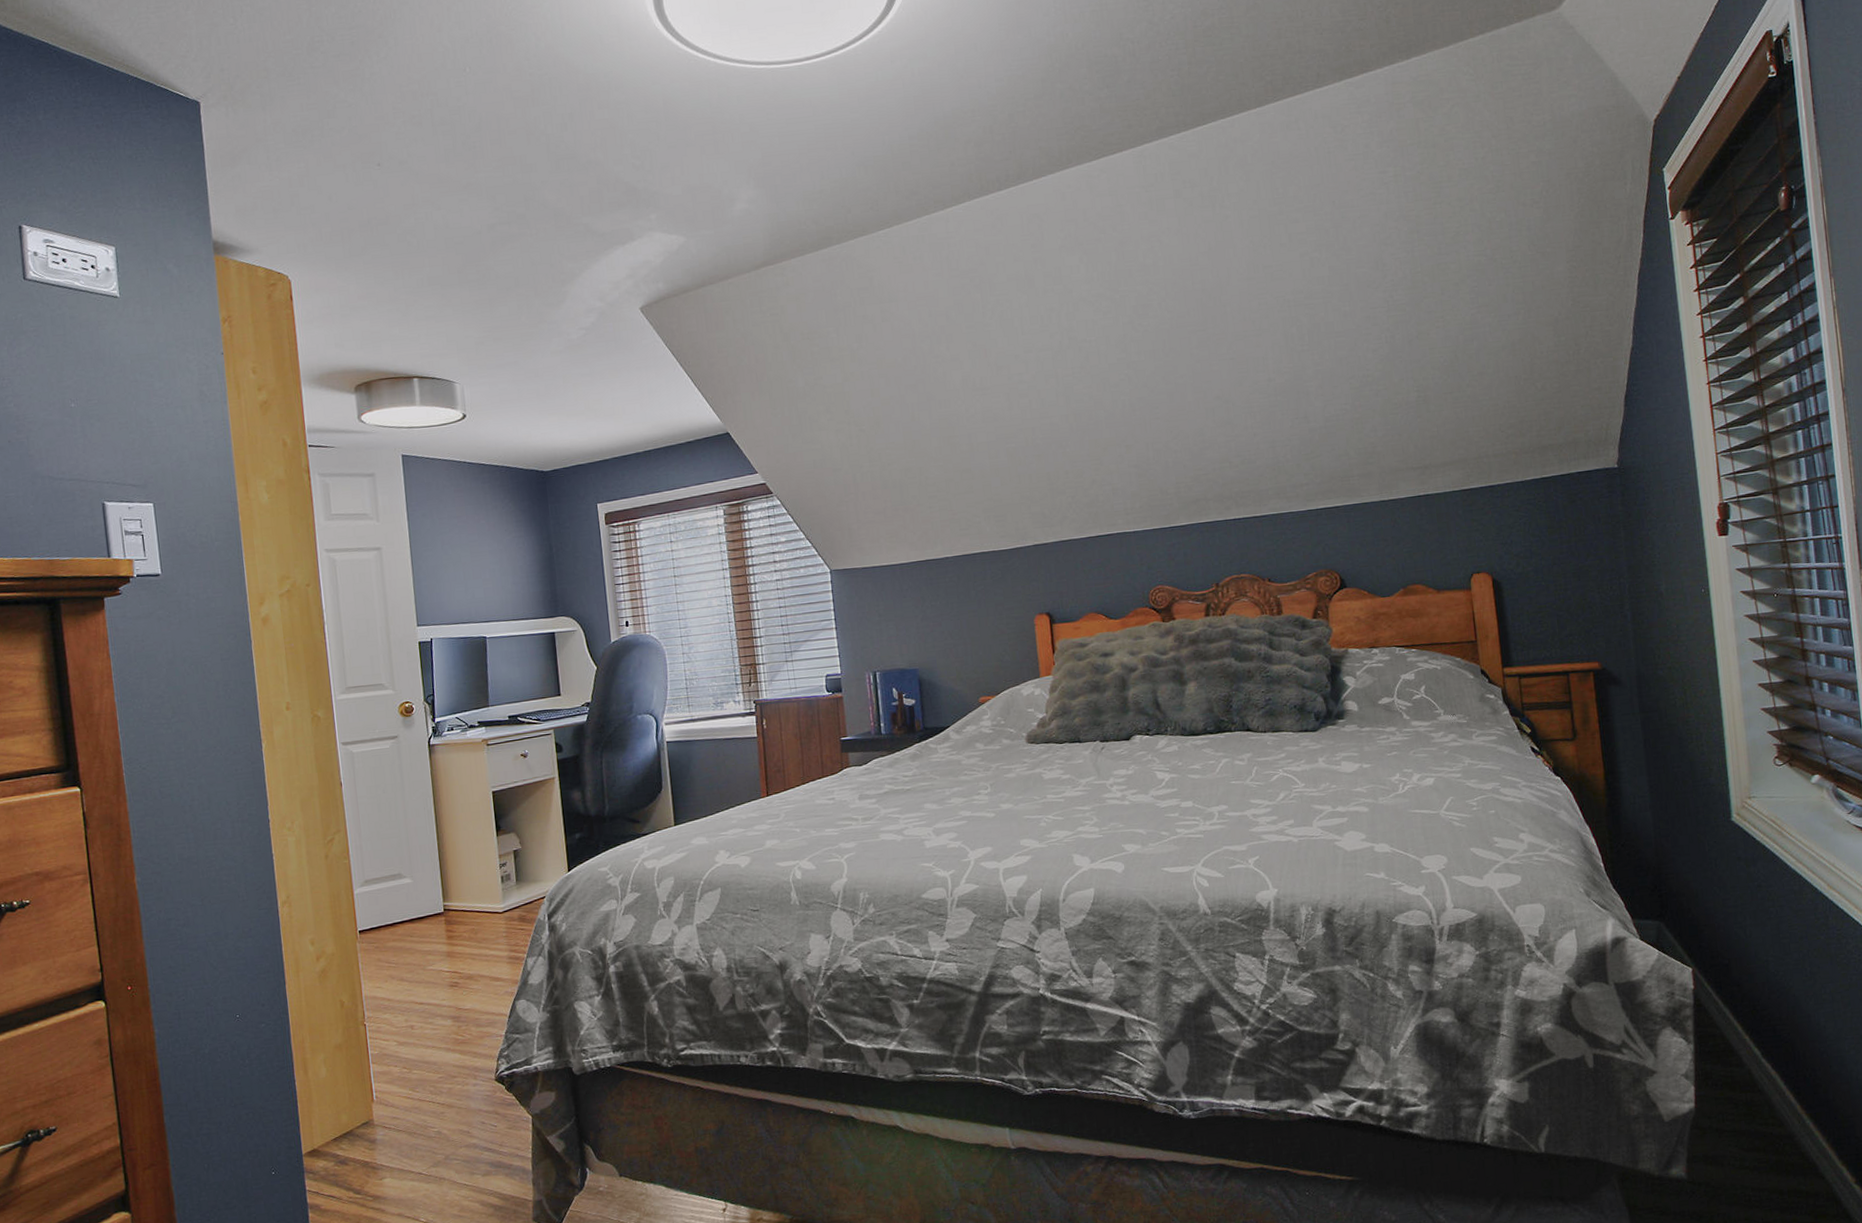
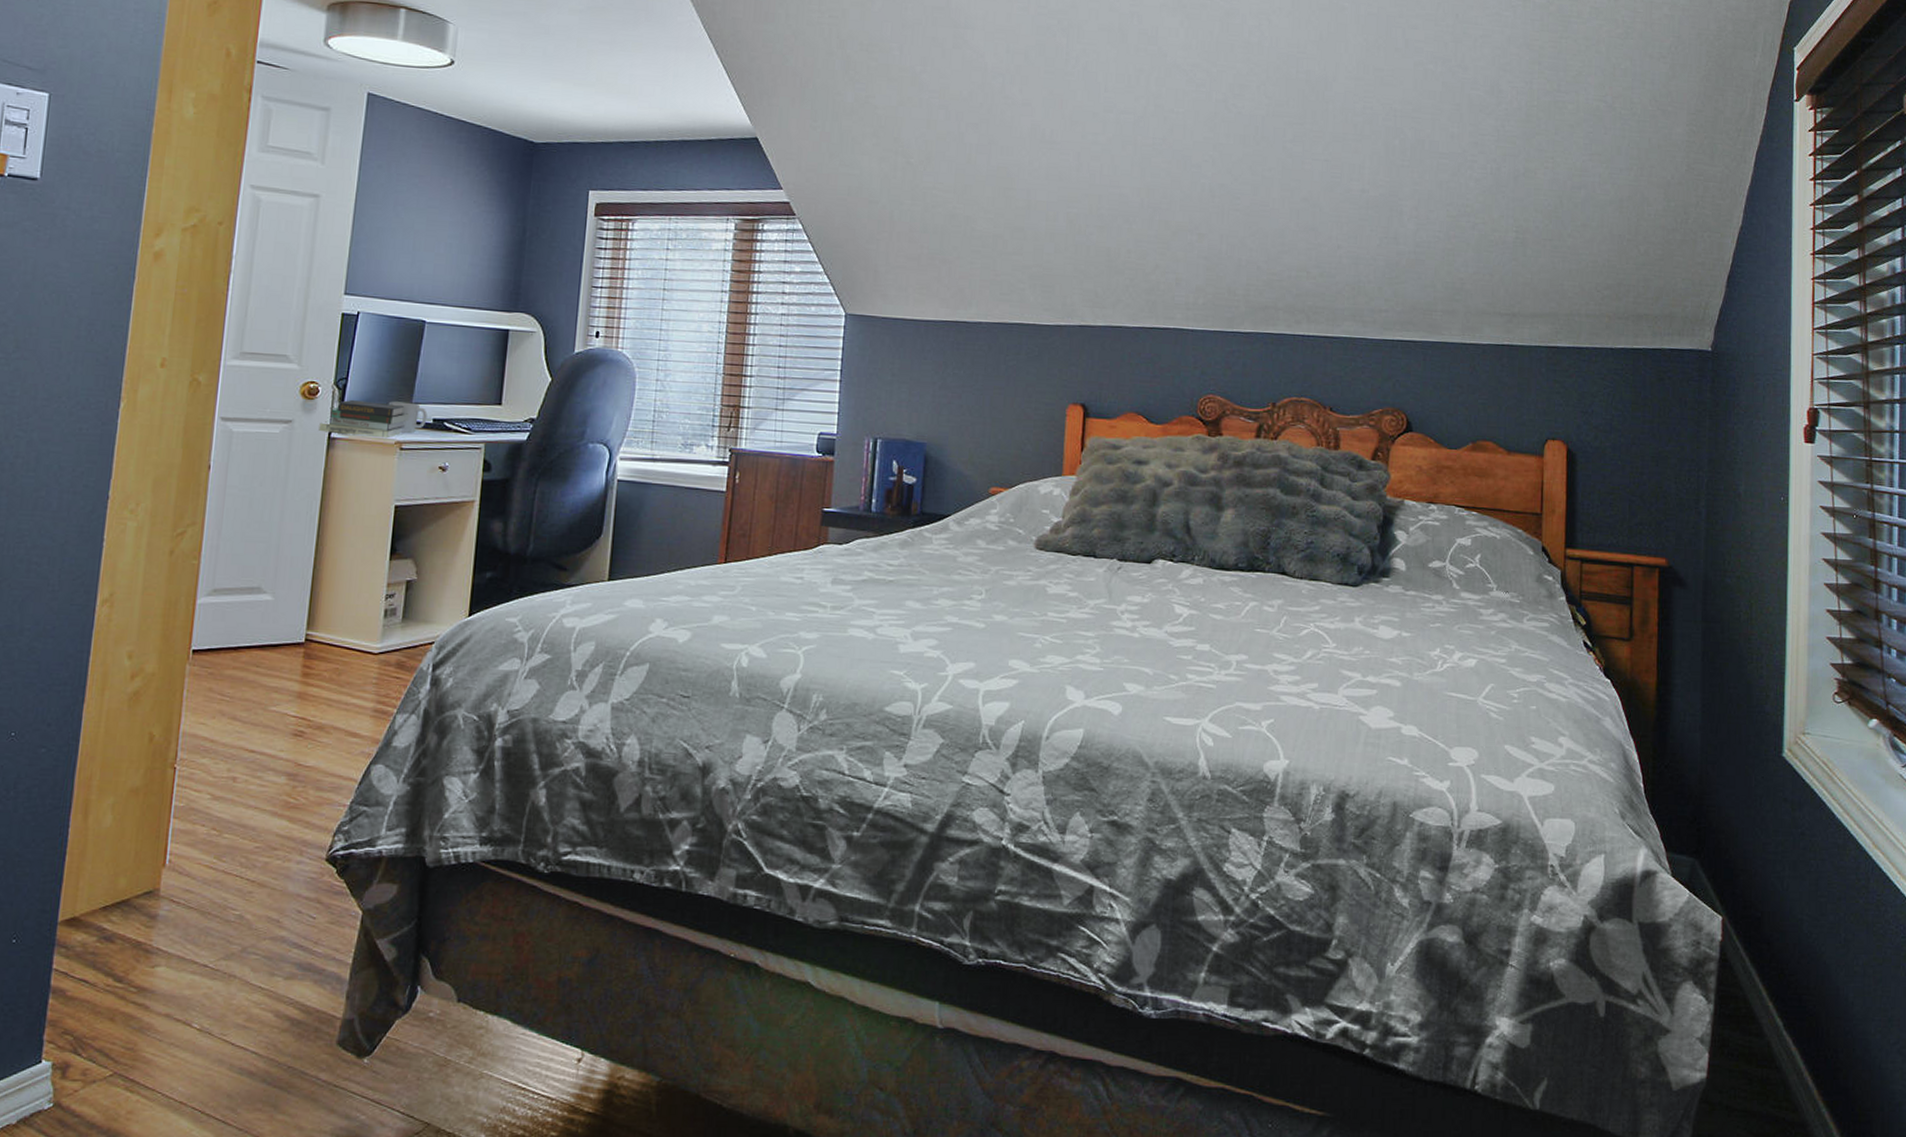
books: none [419,709,490,742] -> present [319,400,410,439]
mug: none [470,705,504,733] -> present [388,401,427,434]

